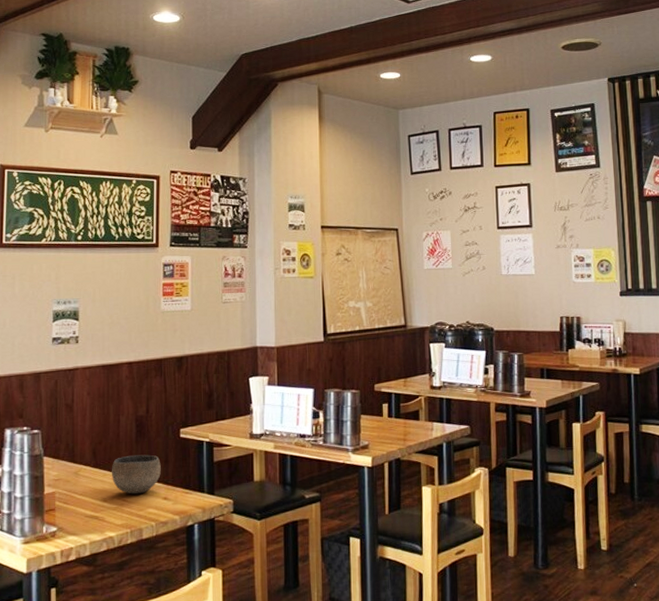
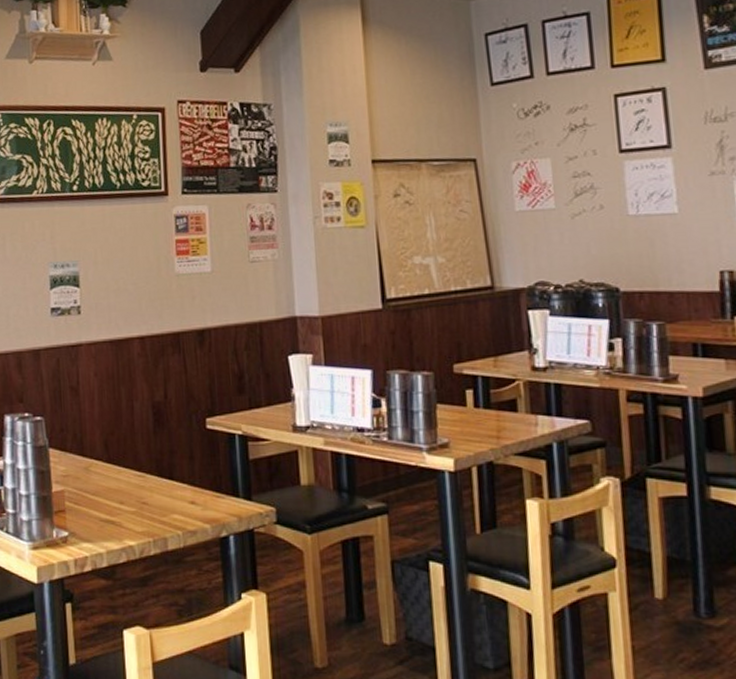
bowl: present [111,454,161,494] -> none [126,449,186,496]

